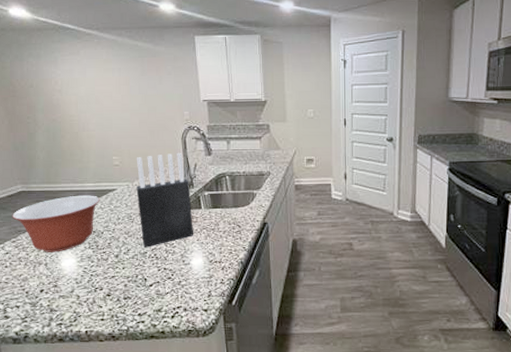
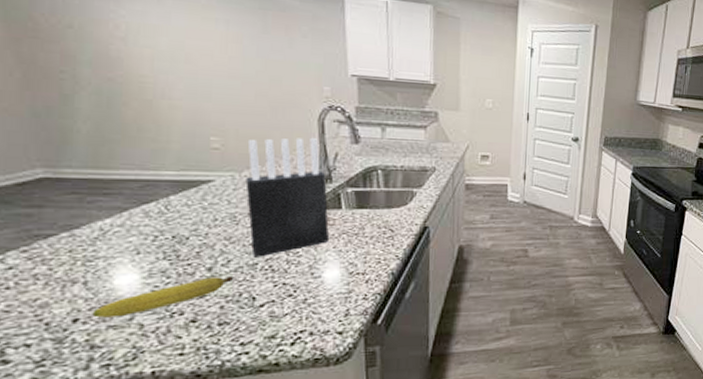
mixing bowl: present [12,195,100,252] -> none [23,186,186,266]
fruit: none [51,262,131,290] -> present [92,277,233,318]

